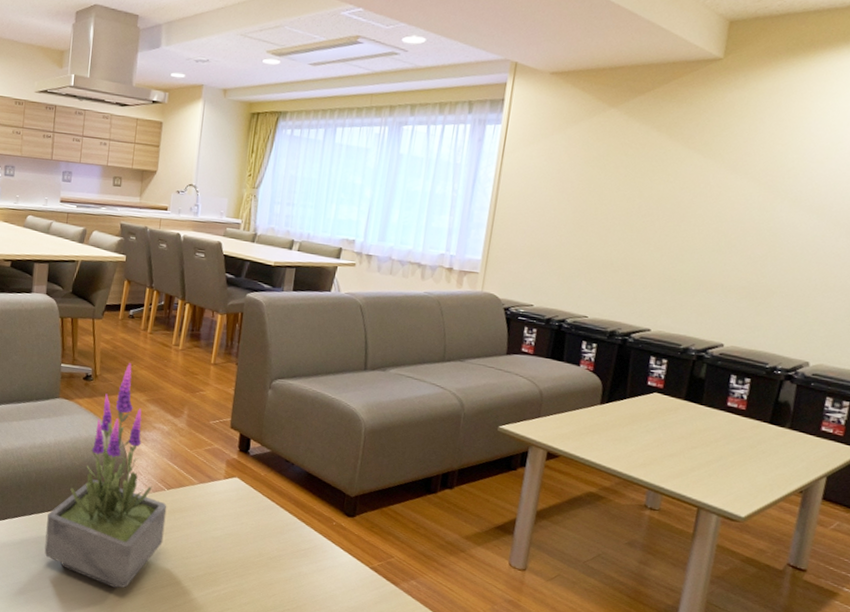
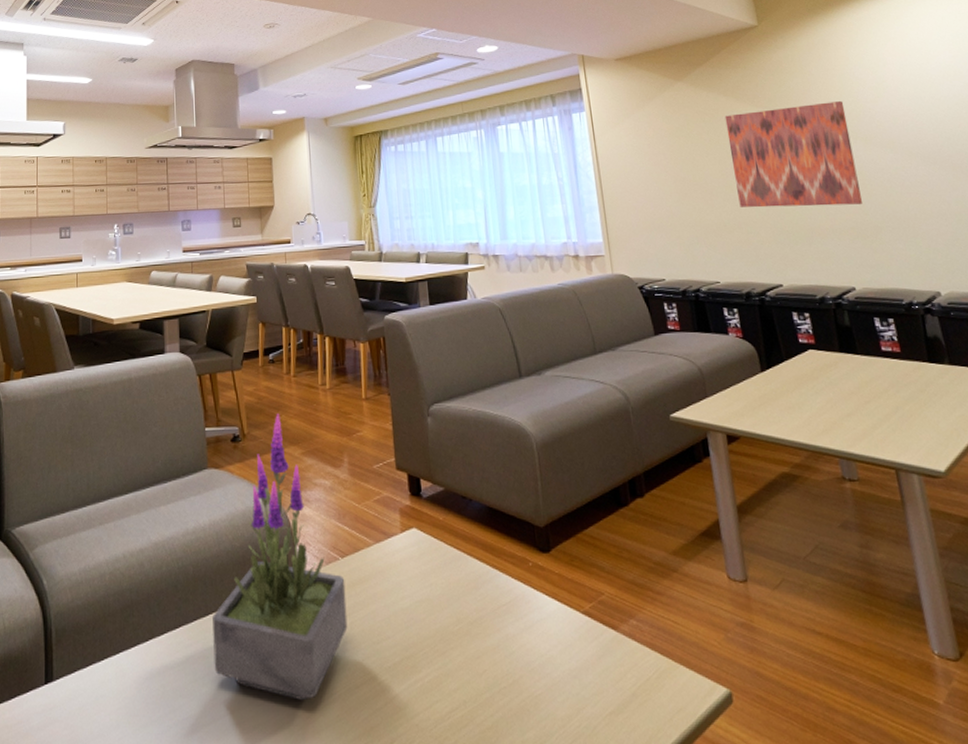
wall art: none [634,152,786,266] -> present [724,101,862,208]

